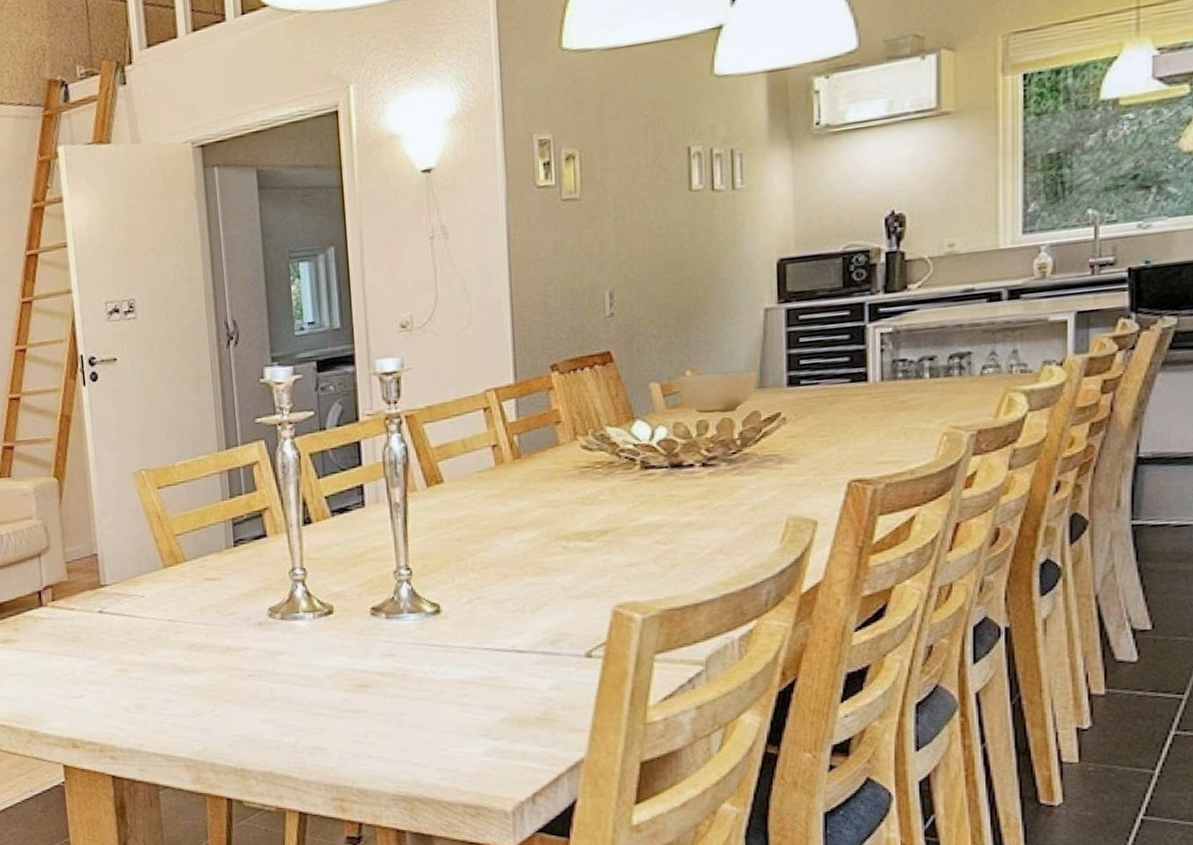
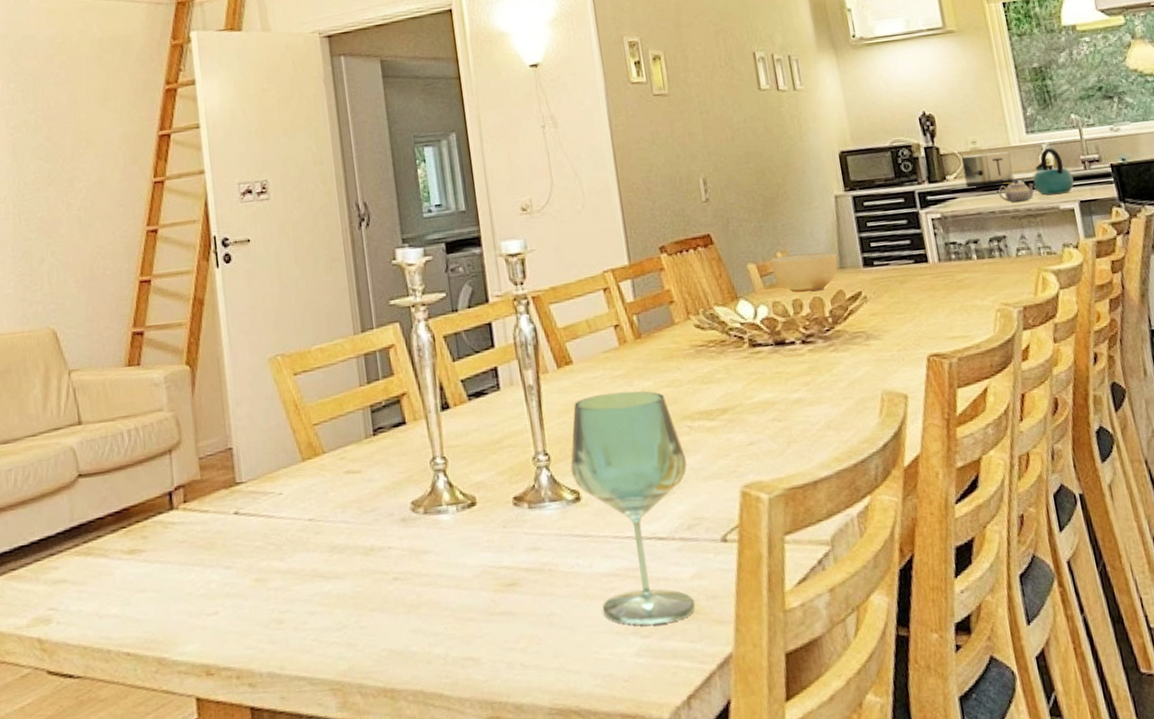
wine glass: none [432,511,557,729] -> present [570,391,696,625]
toaster: none [931,255,996,297] -> present [961,152,1014,187]
teapot: none [972,286,1019,314] -> present [998,179,1034,203]
kettle: none [1019,250,1074,306] -> present [1033,148,1074,196]

